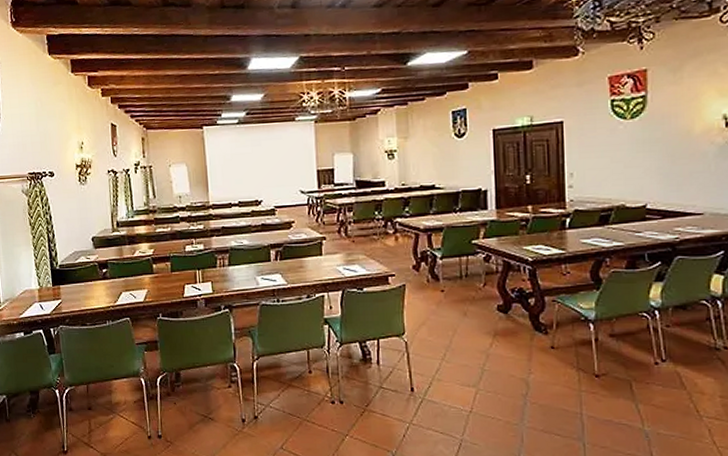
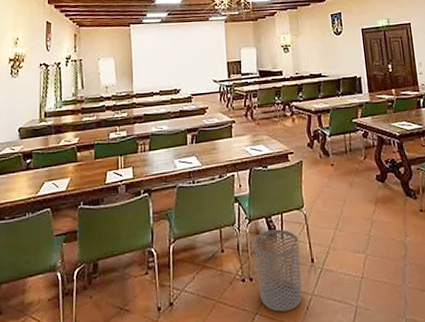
waste bin: none [345,355,399,436] -> present [253,229,302,312]

